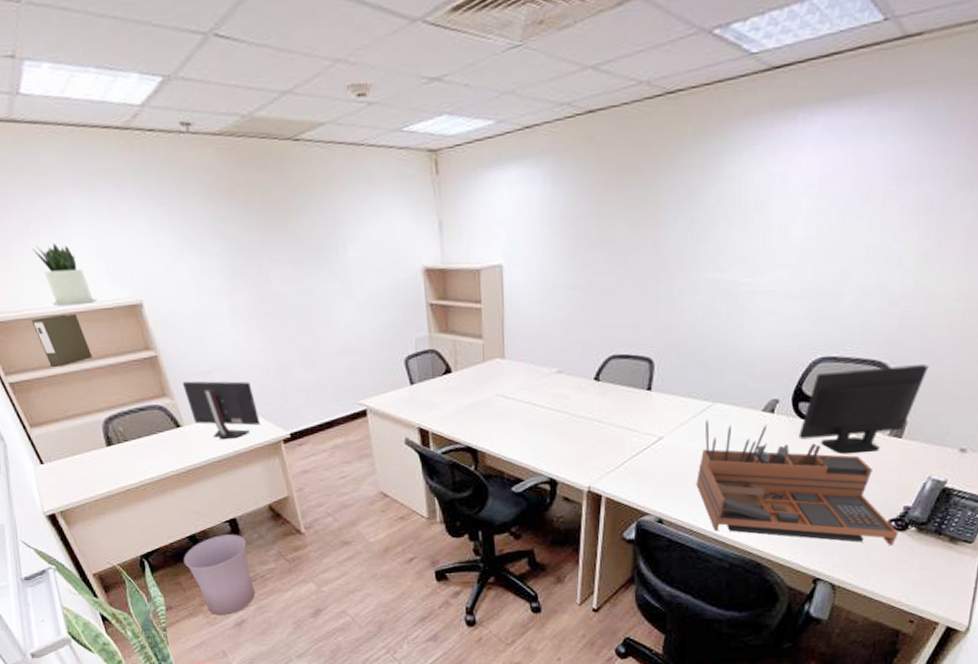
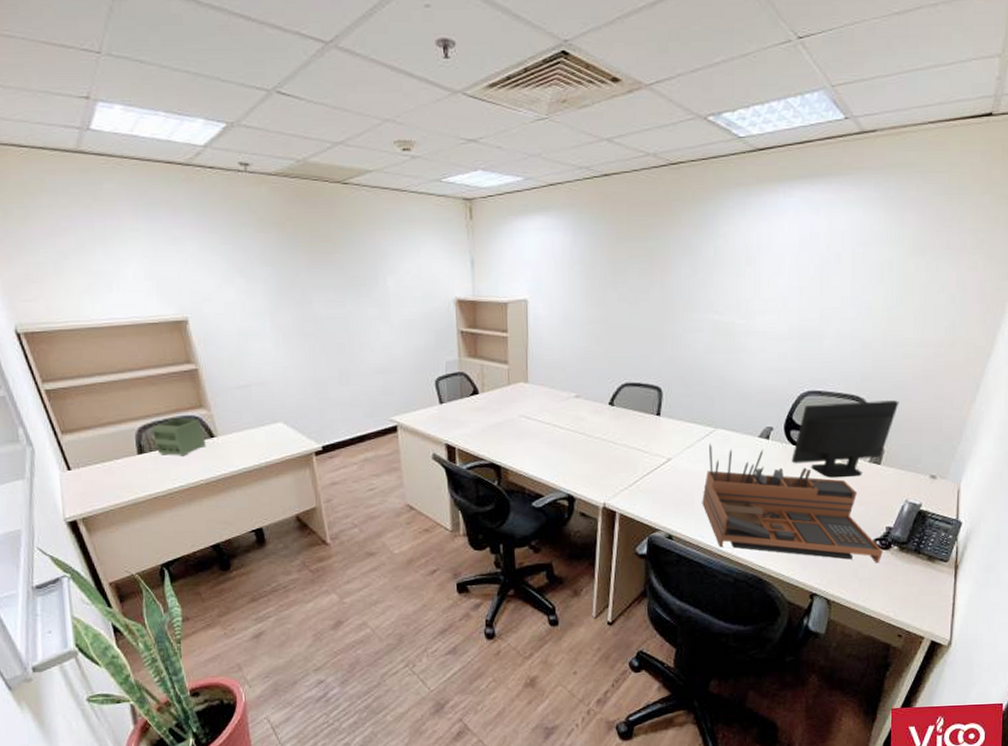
planter: present [31,244,98,307] -> none [84,262,144,320]
binder: present [31,313,92,367] -> none [75,326,133,376]
desk organizer: none [117,408,173,448] -> present [151,418,206,456]
computer monitor: present [182,381,261,440] -> none [220,394,294,451]
waste bin: present [183,534,255,615] -> none [205,544,276,627]

